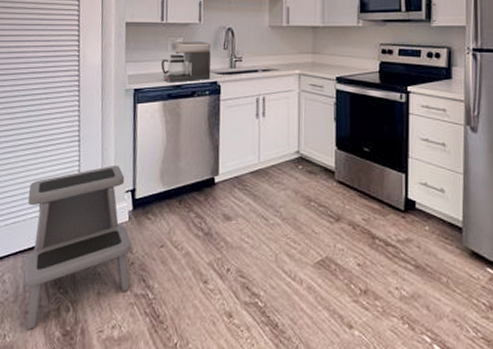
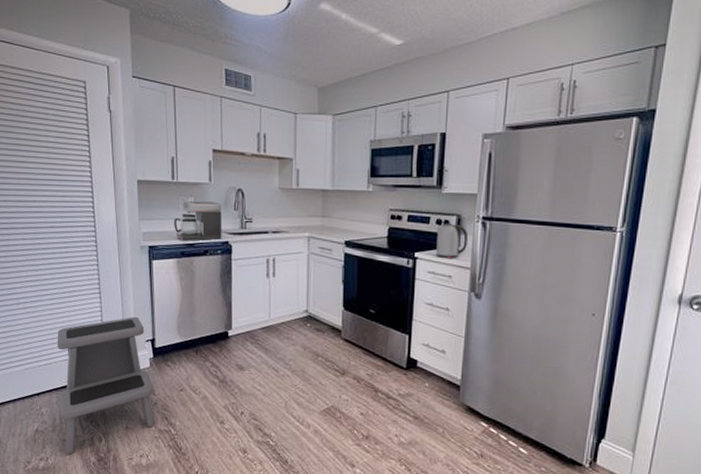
kettle: none [427,55,460,92] -> present [436,223,469,259]

